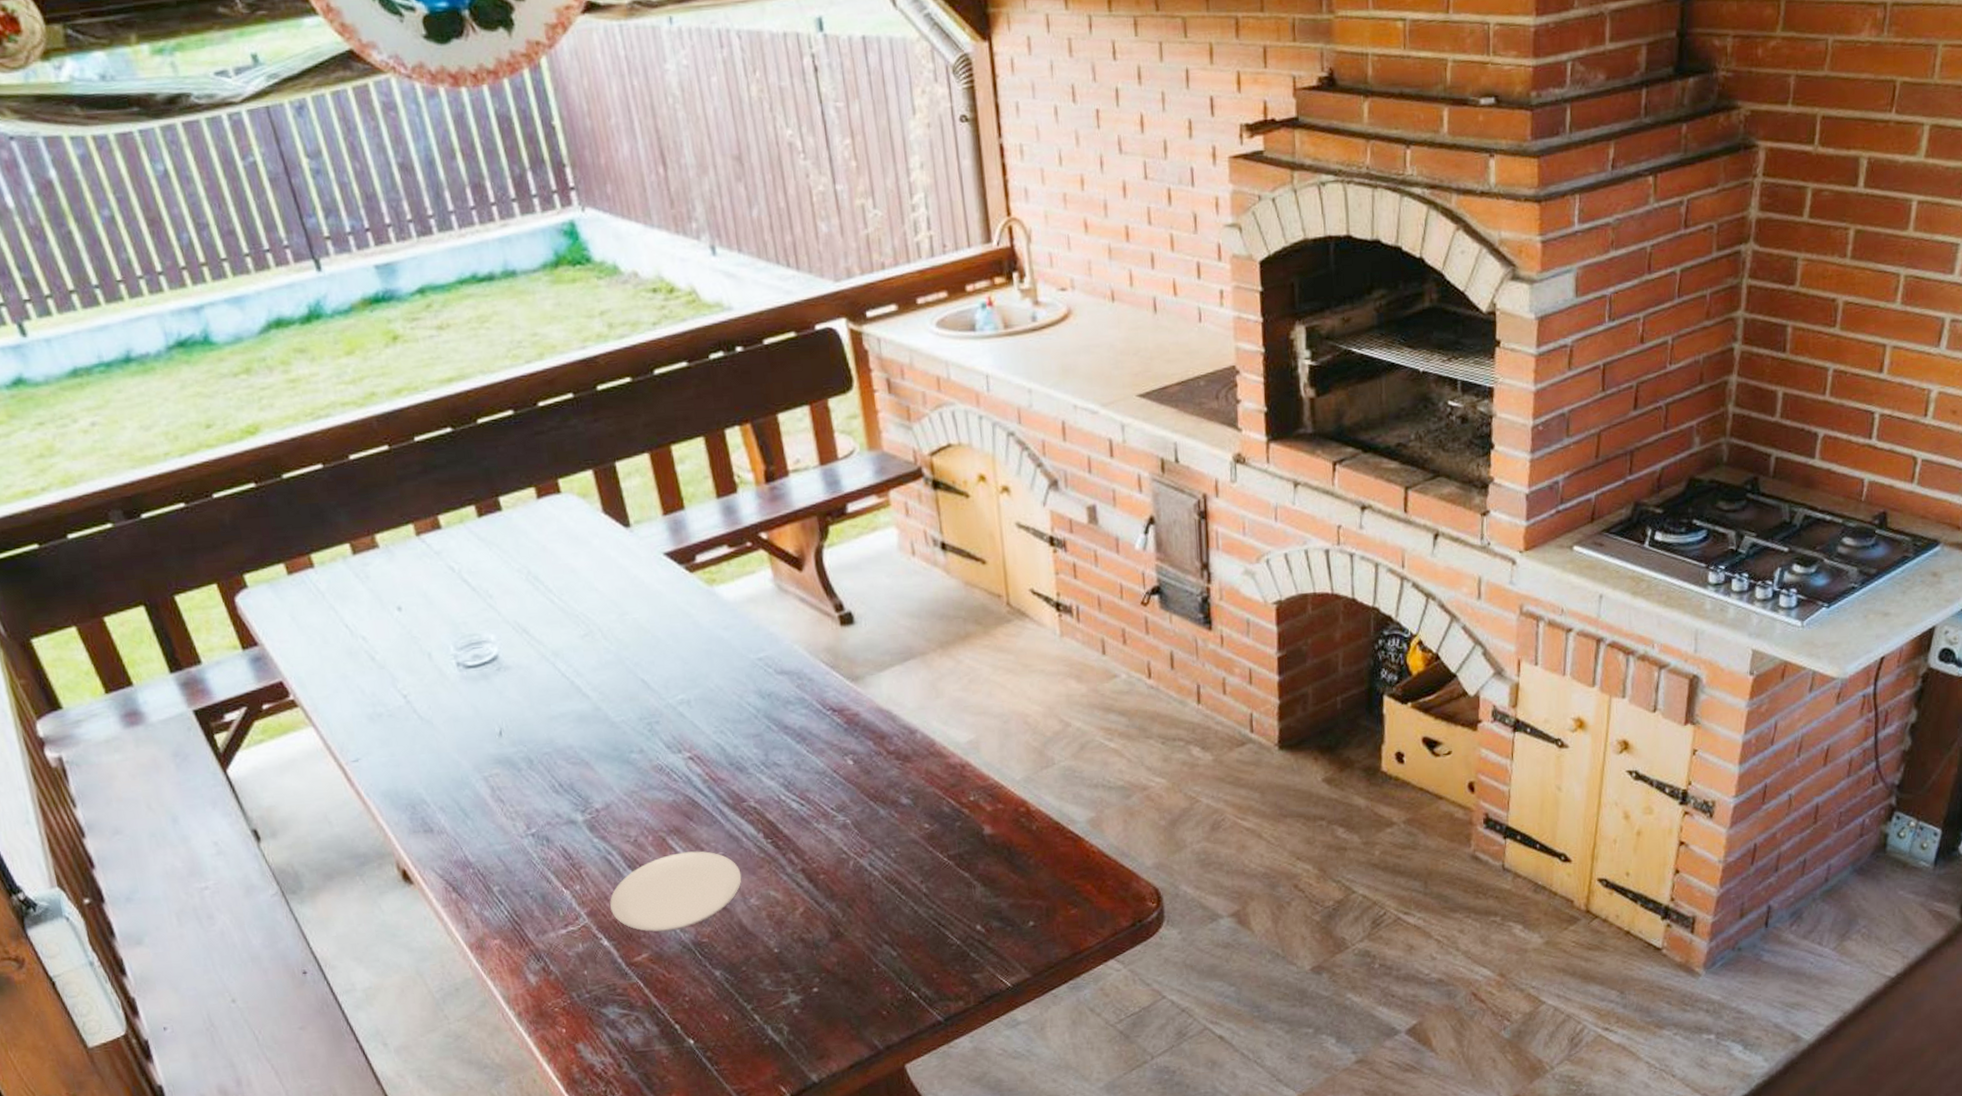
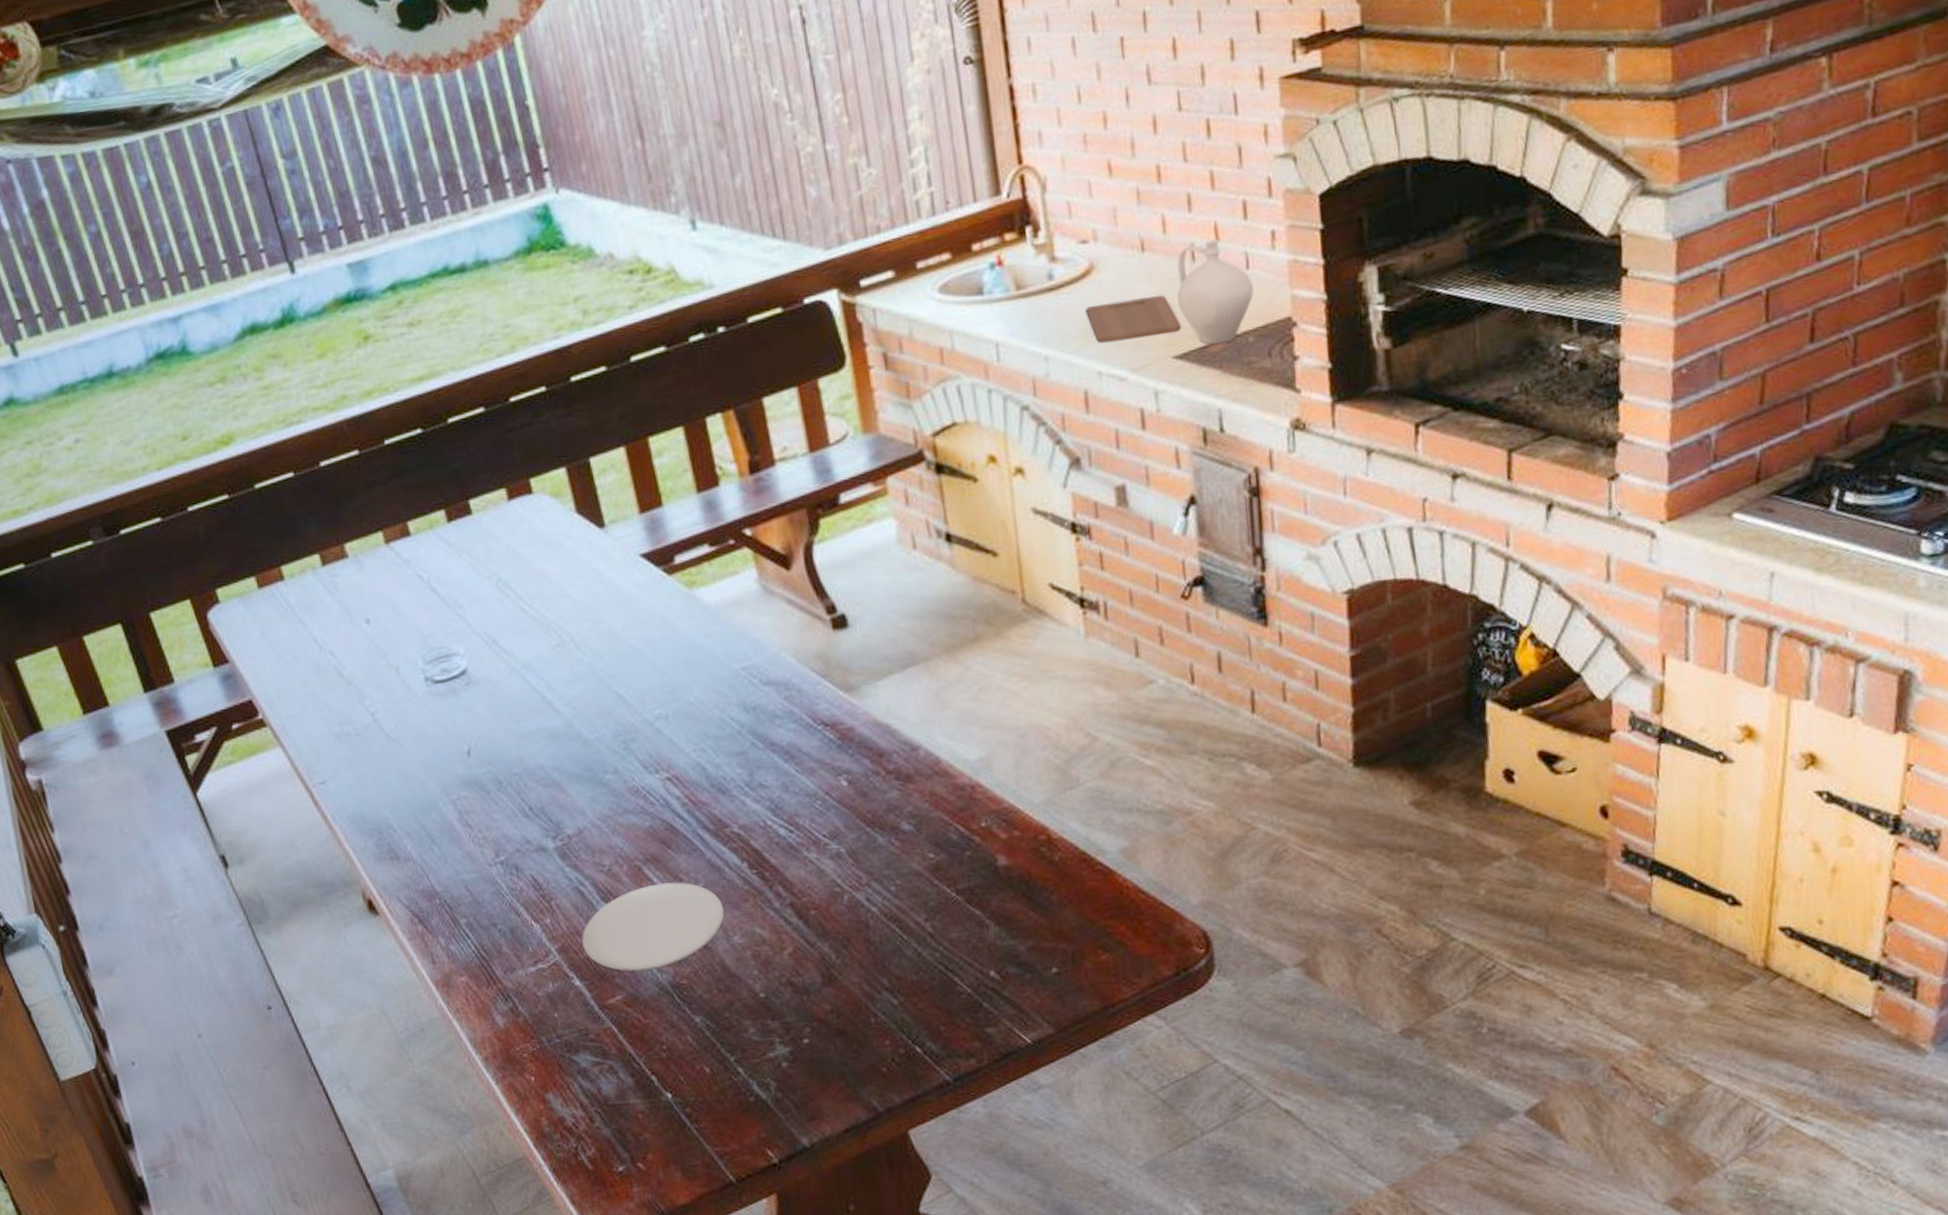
cutting board: none [1064,341,1144,381] -> present [1085,295,1181,344]
ceramic jug: none [1141,294,1205,386] -> present [1177,239,1254,345]

